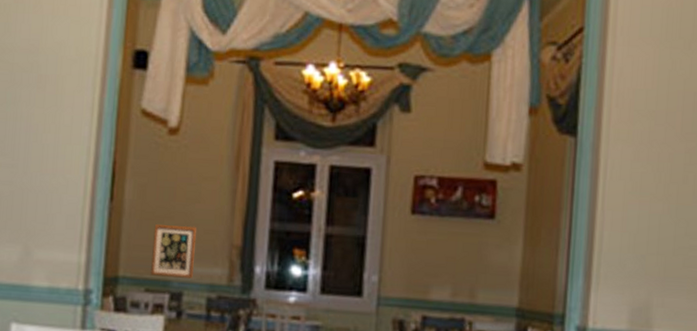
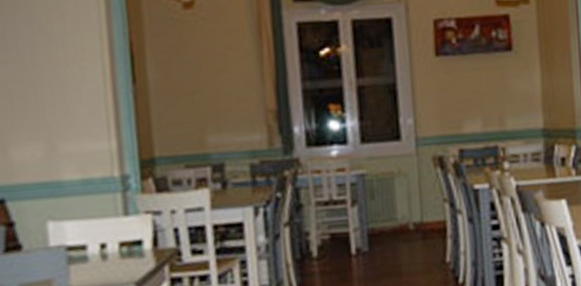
wall art: present [150,224,196,280] -> none [184,96,232,151]

